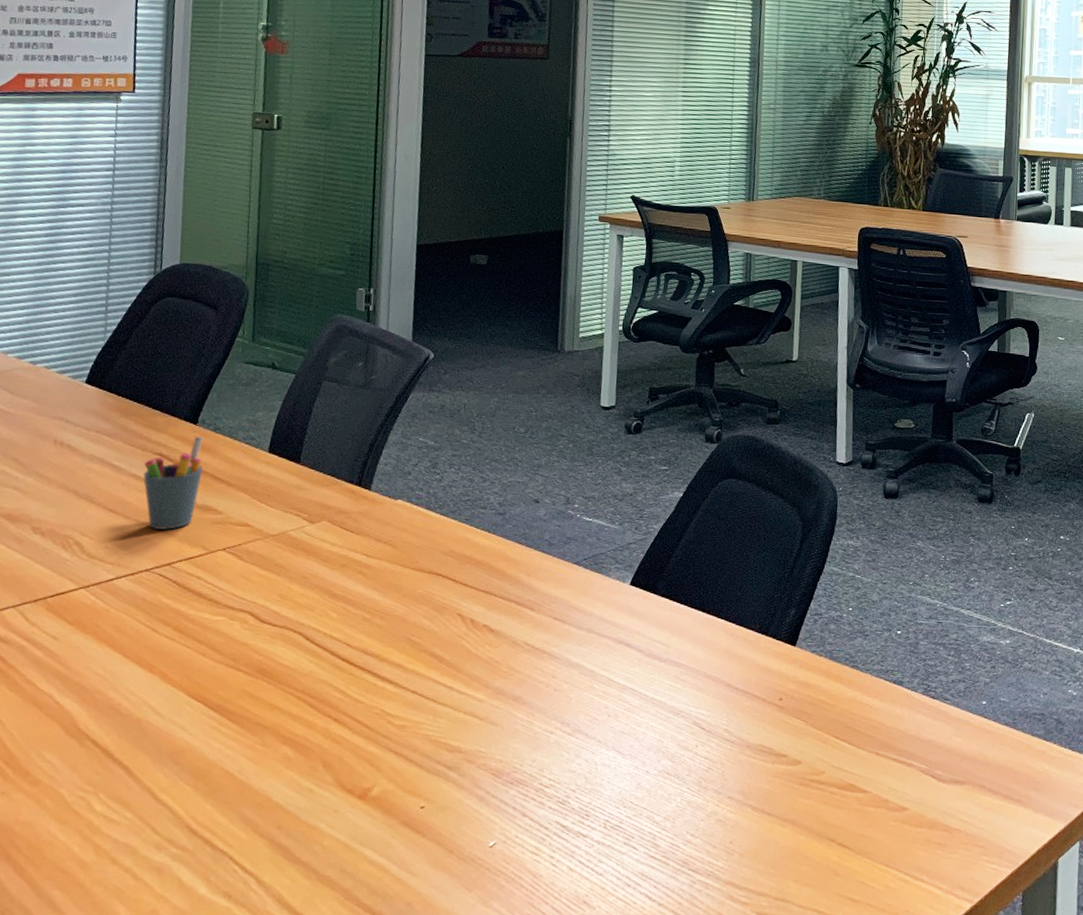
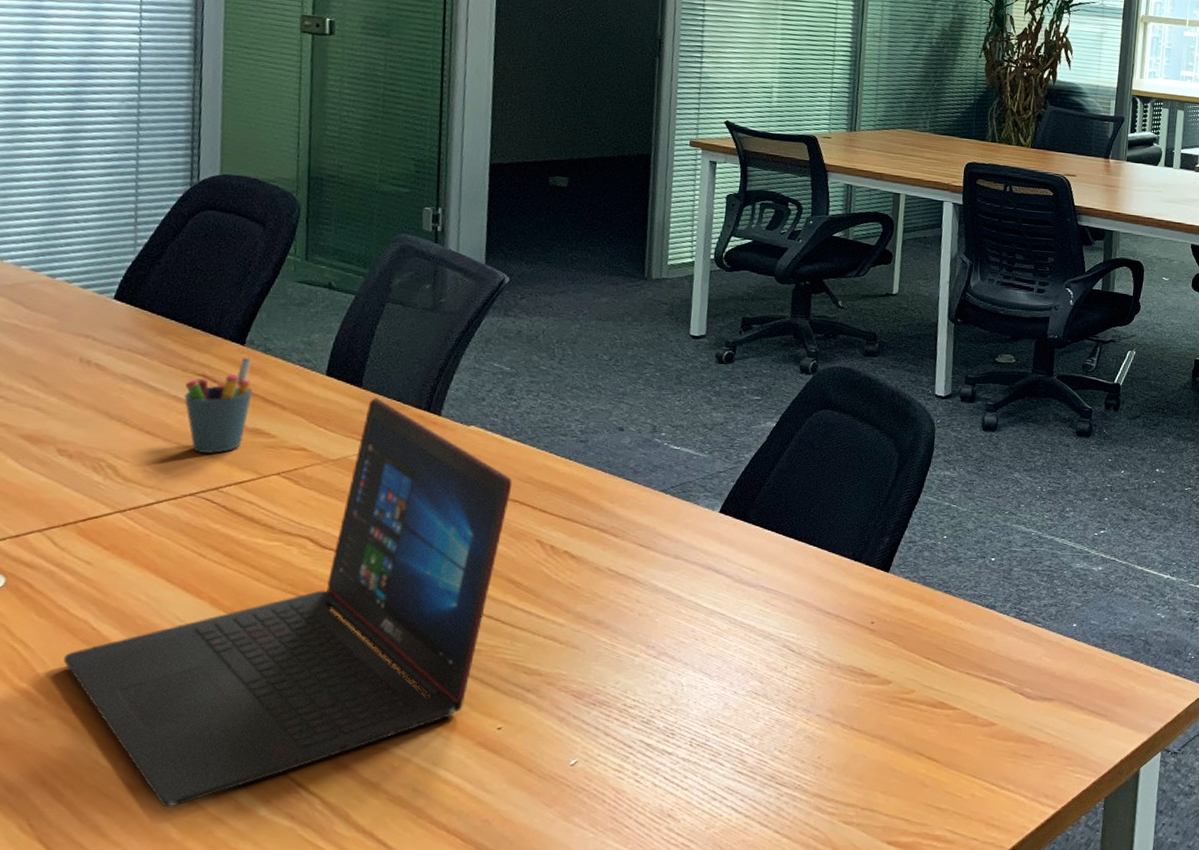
laptop: none [30,473,436,884] -> present [63,398,513,807]

